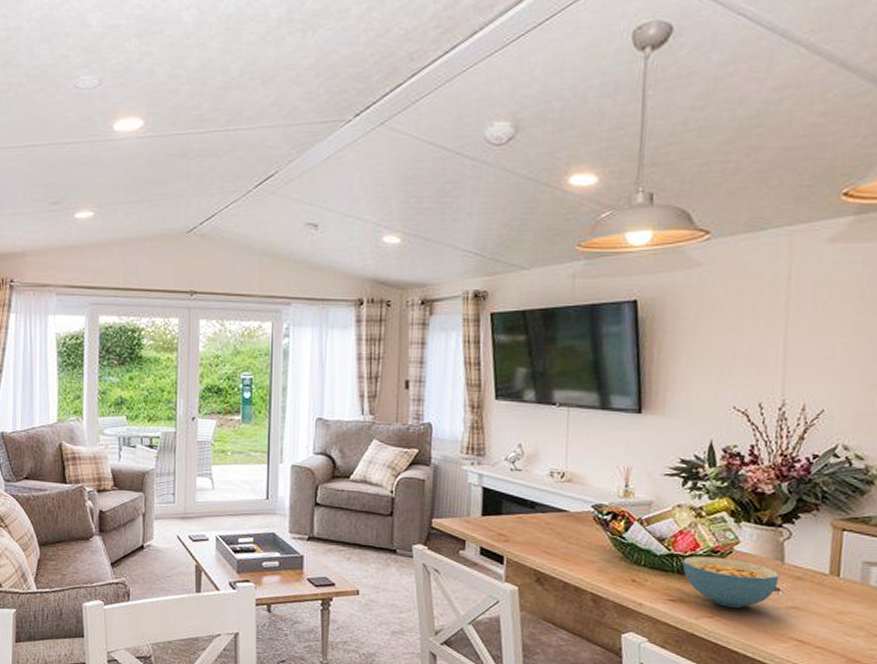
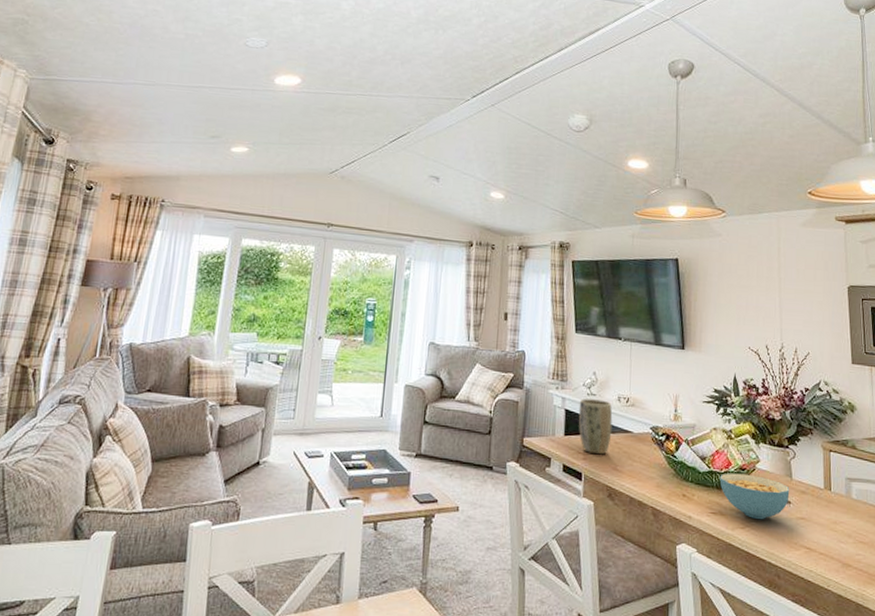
plant pot: none [499,475,543,537] -> present [578,399,613,455]

